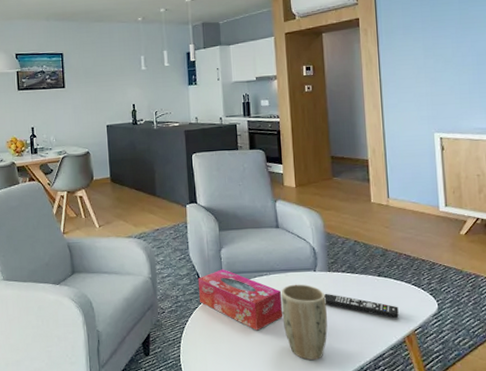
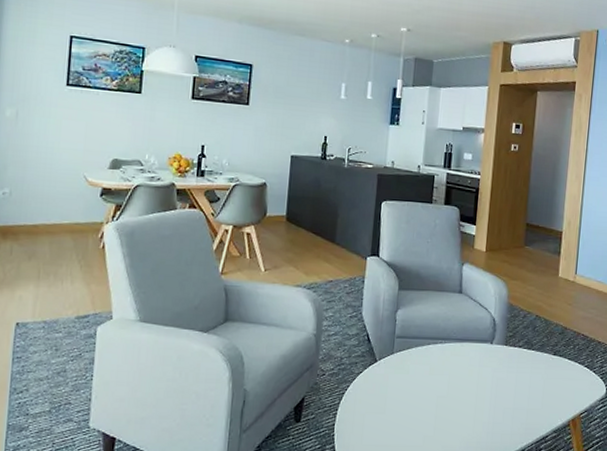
tissue box: present [197,269,283,331] -> none [365,332,454,403]
plant pot: present [281,284,328,361] -> none [451,355,499,439]
remote control: present [324,293,399,319] -> none [496,368,568,401]

